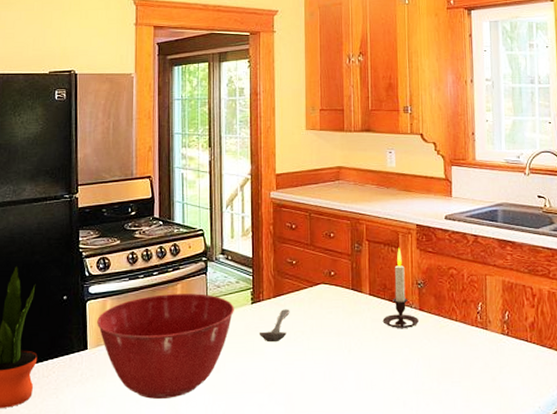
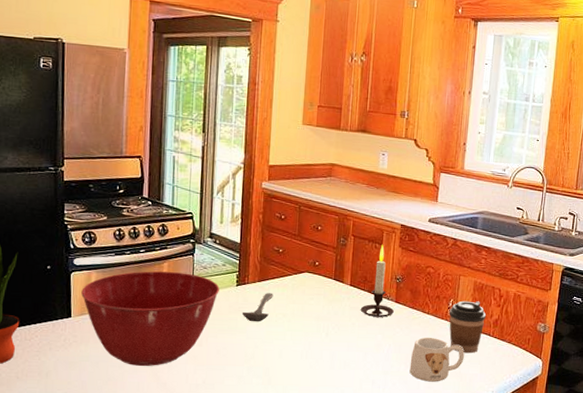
mug: none [442,347,502,400] -> present [409,337,464,382]
coffee cup: none [478,303,521,364] -> present [449,300,487,354]

